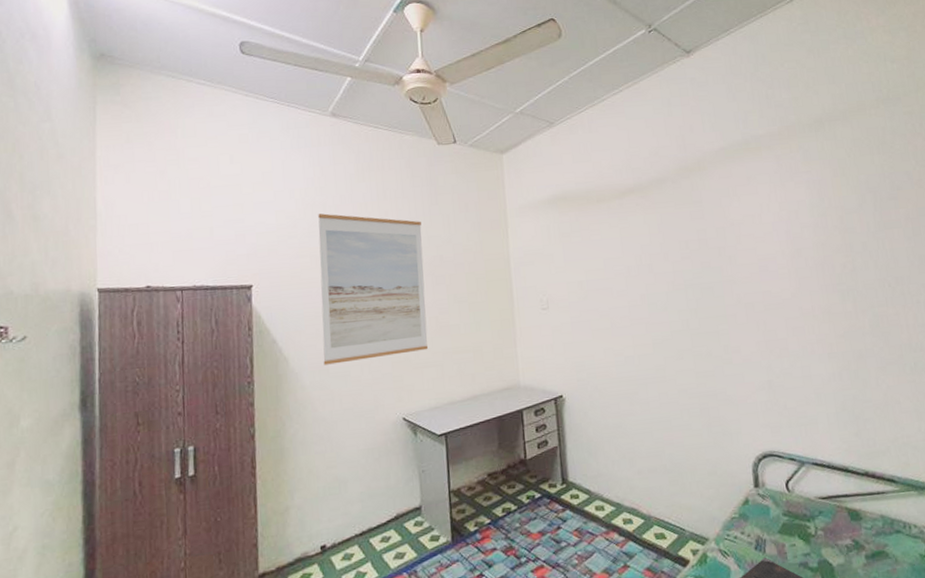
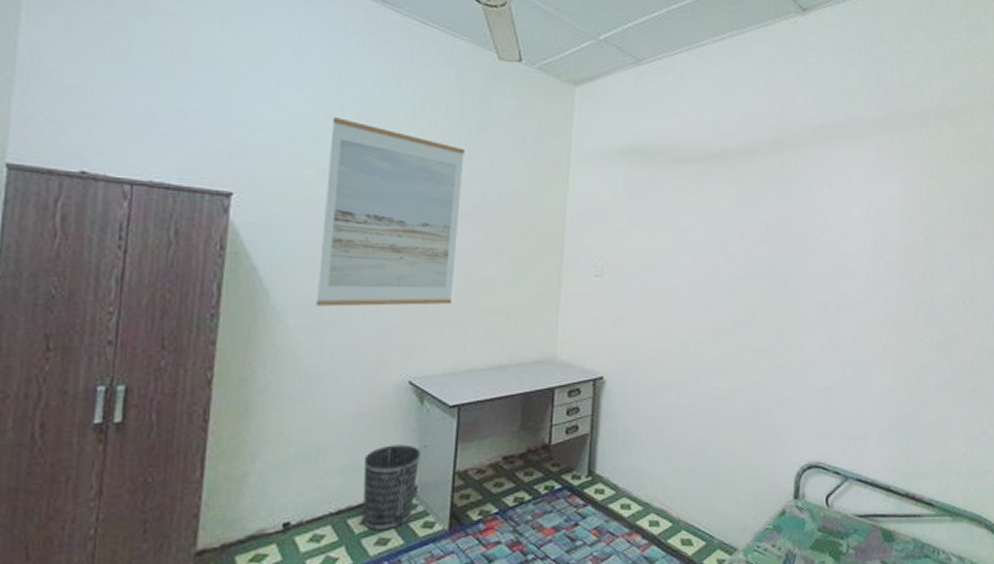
wastebasket: none [376,471,421,547] -> present [362,444,420,531]

